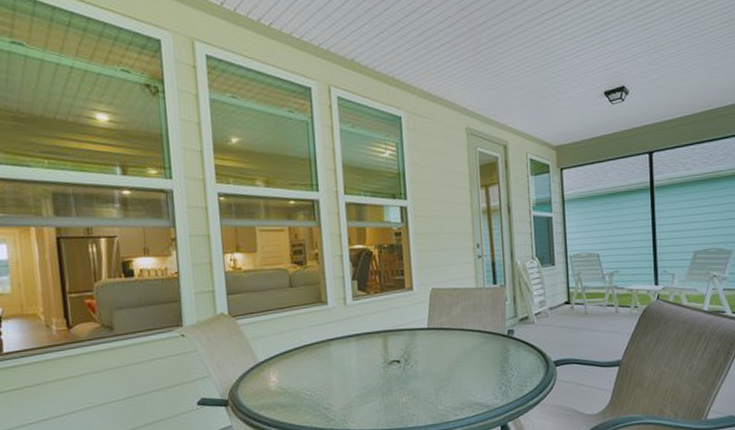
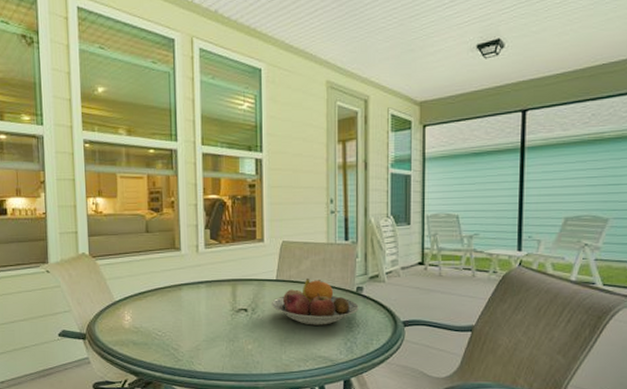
fruit bowl: none [423,324,511,372] -> present [271,277,359,325]

